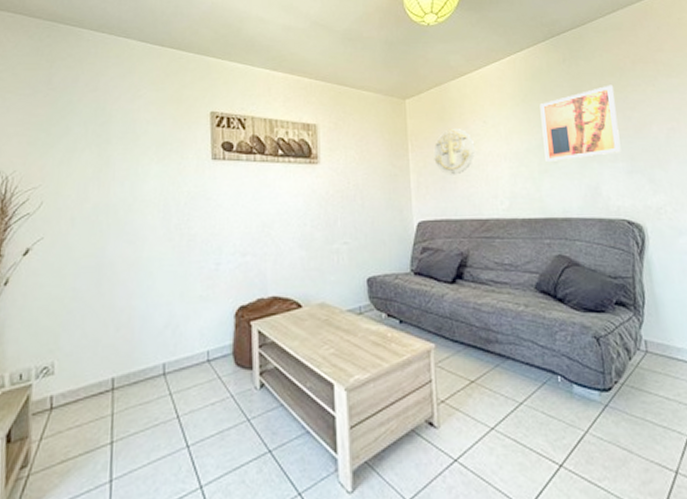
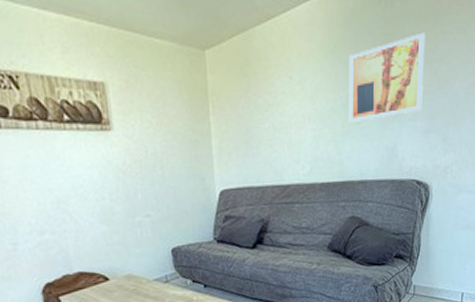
wall decoration: present [433,128,476,175] -> none [236,85,280,140]

